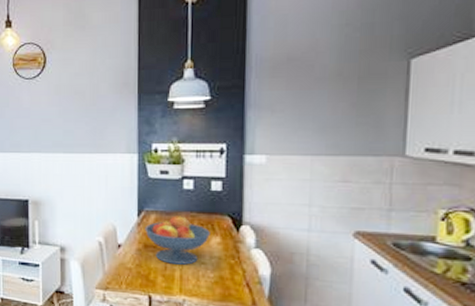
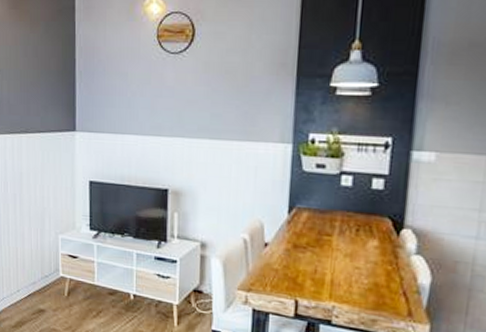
fruit bowl: present [145,215,210,265] -> none [295,214,367,269]

